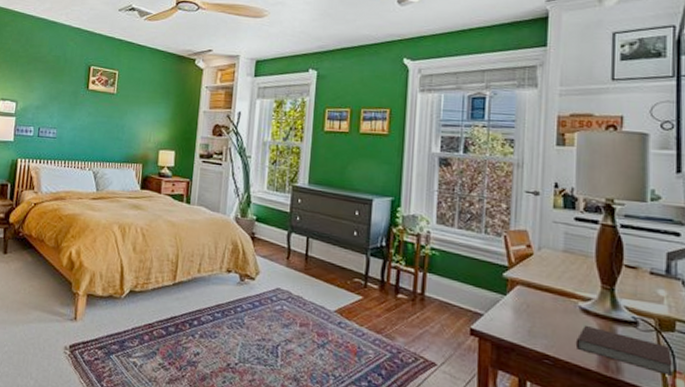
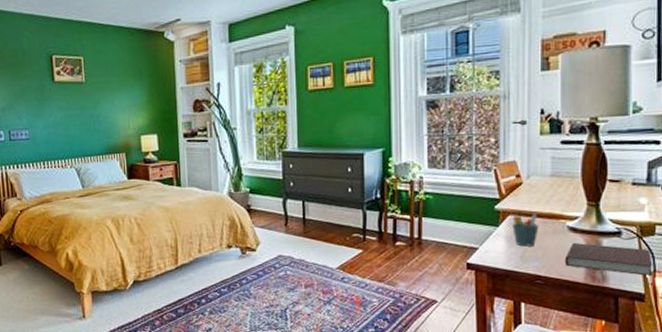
pen holder: none [520,286,549,322] -> present [512,214,539,247]

